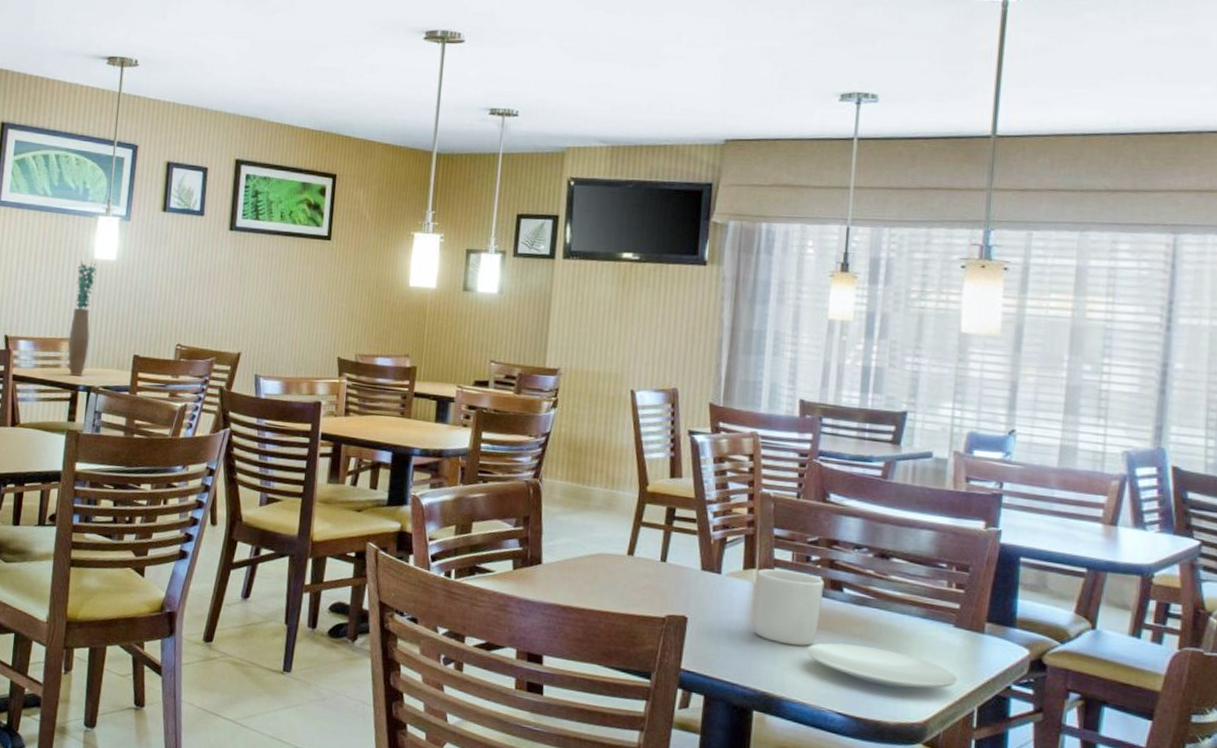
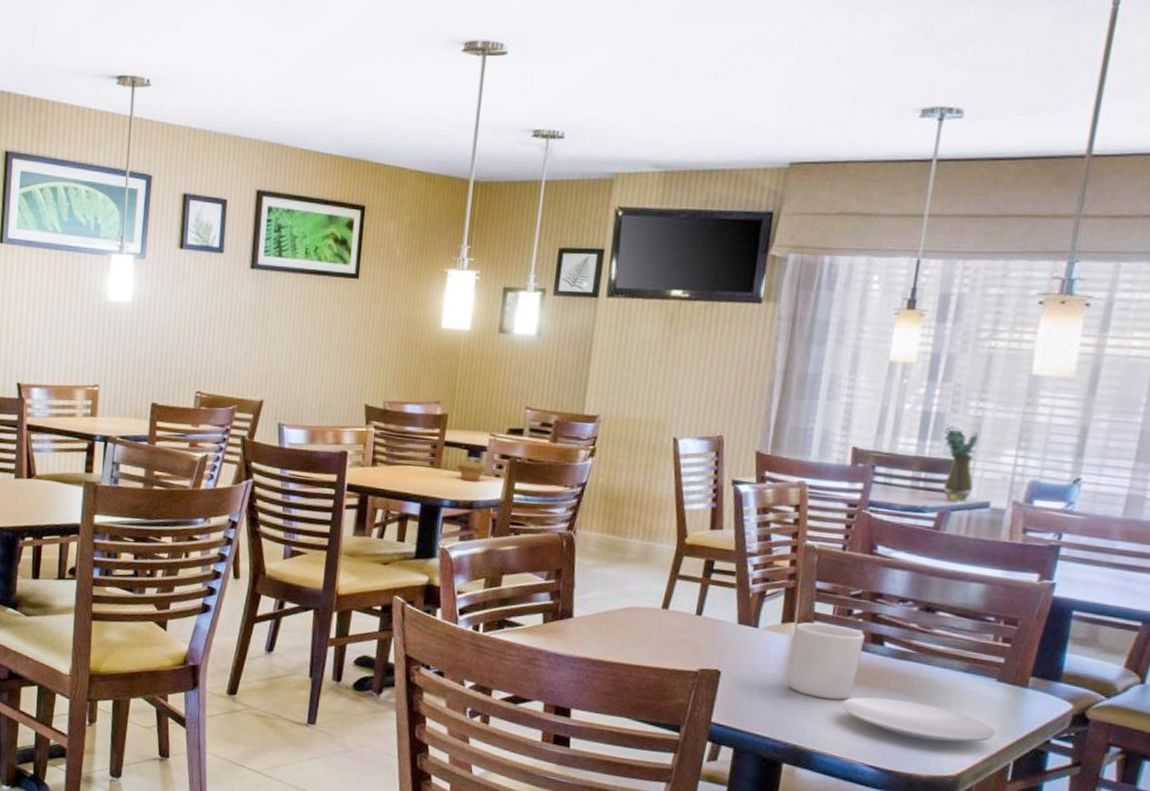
vase: present [68,260,97,377] -> none [83,302,111,426]
muffin: none [425,407,455,432] -> present [456,457,487,482]
vase: none [884,378,917,452] -> present [943,424,979,502]

